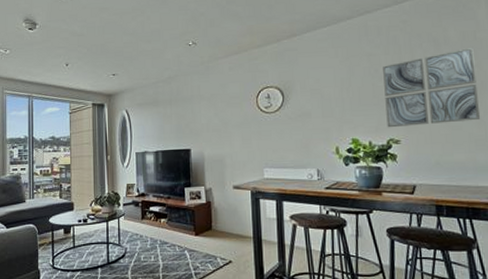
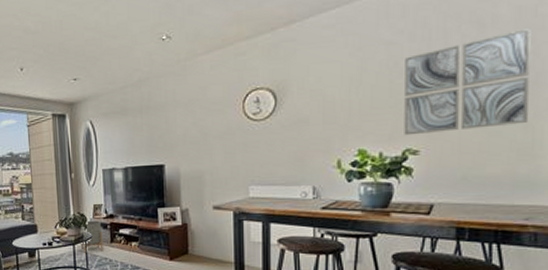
planter: none [113,198,135,229] -> present [80,220,104,253]

